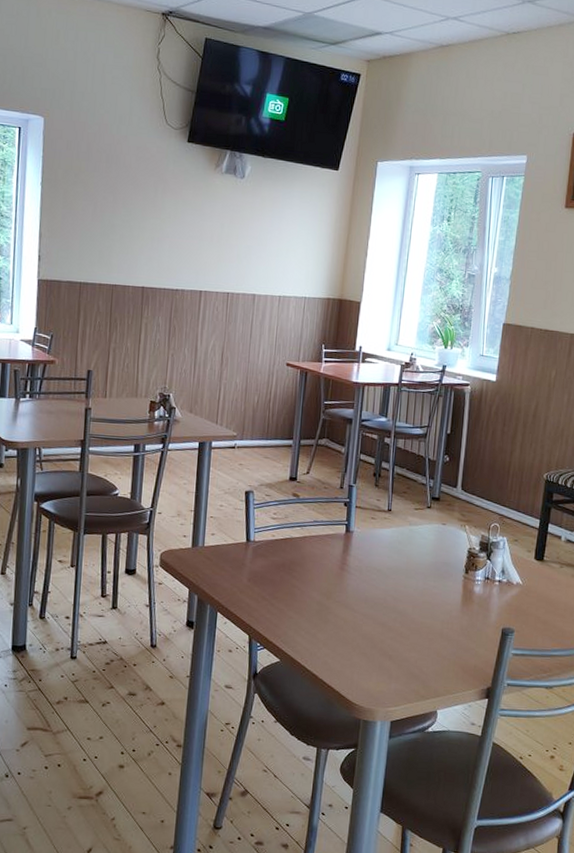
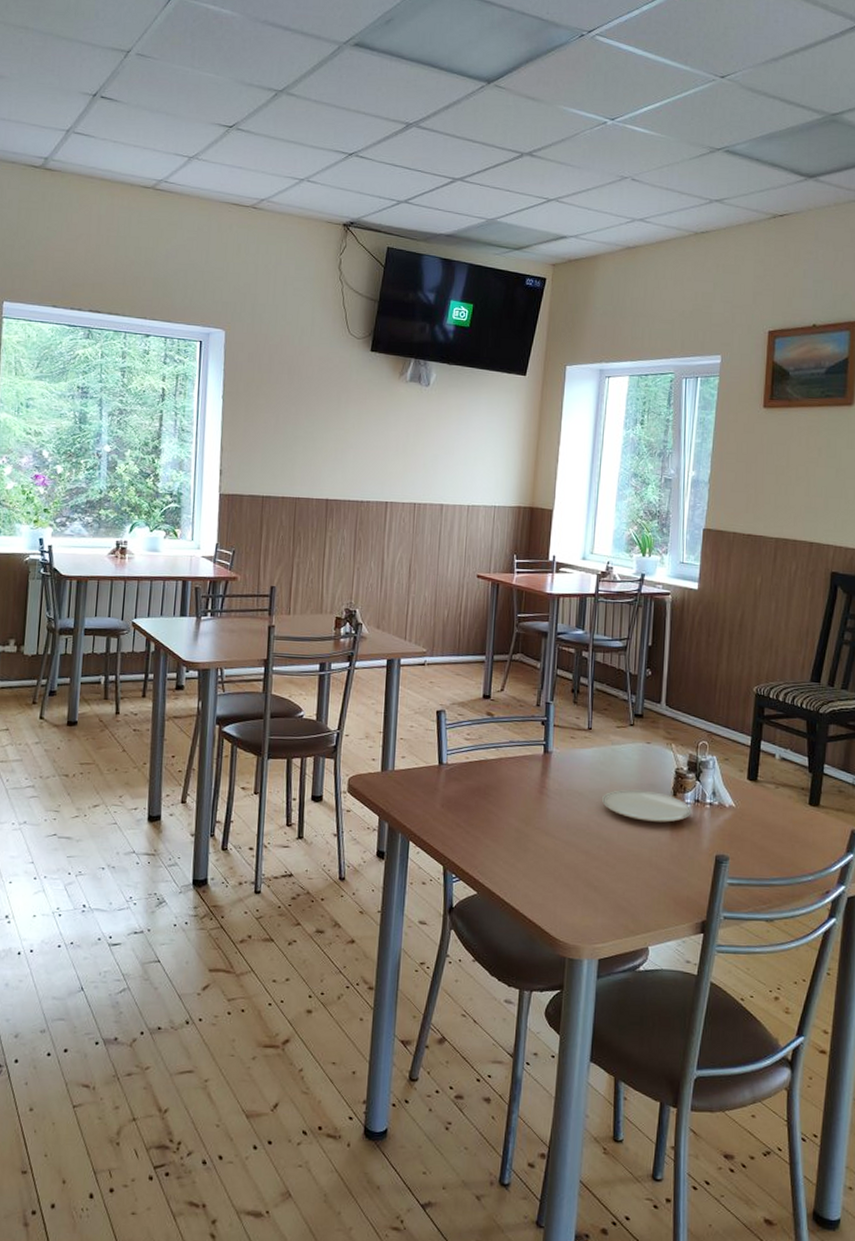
plate: none [399,567,482,598] -> present [602,789,692,823]

